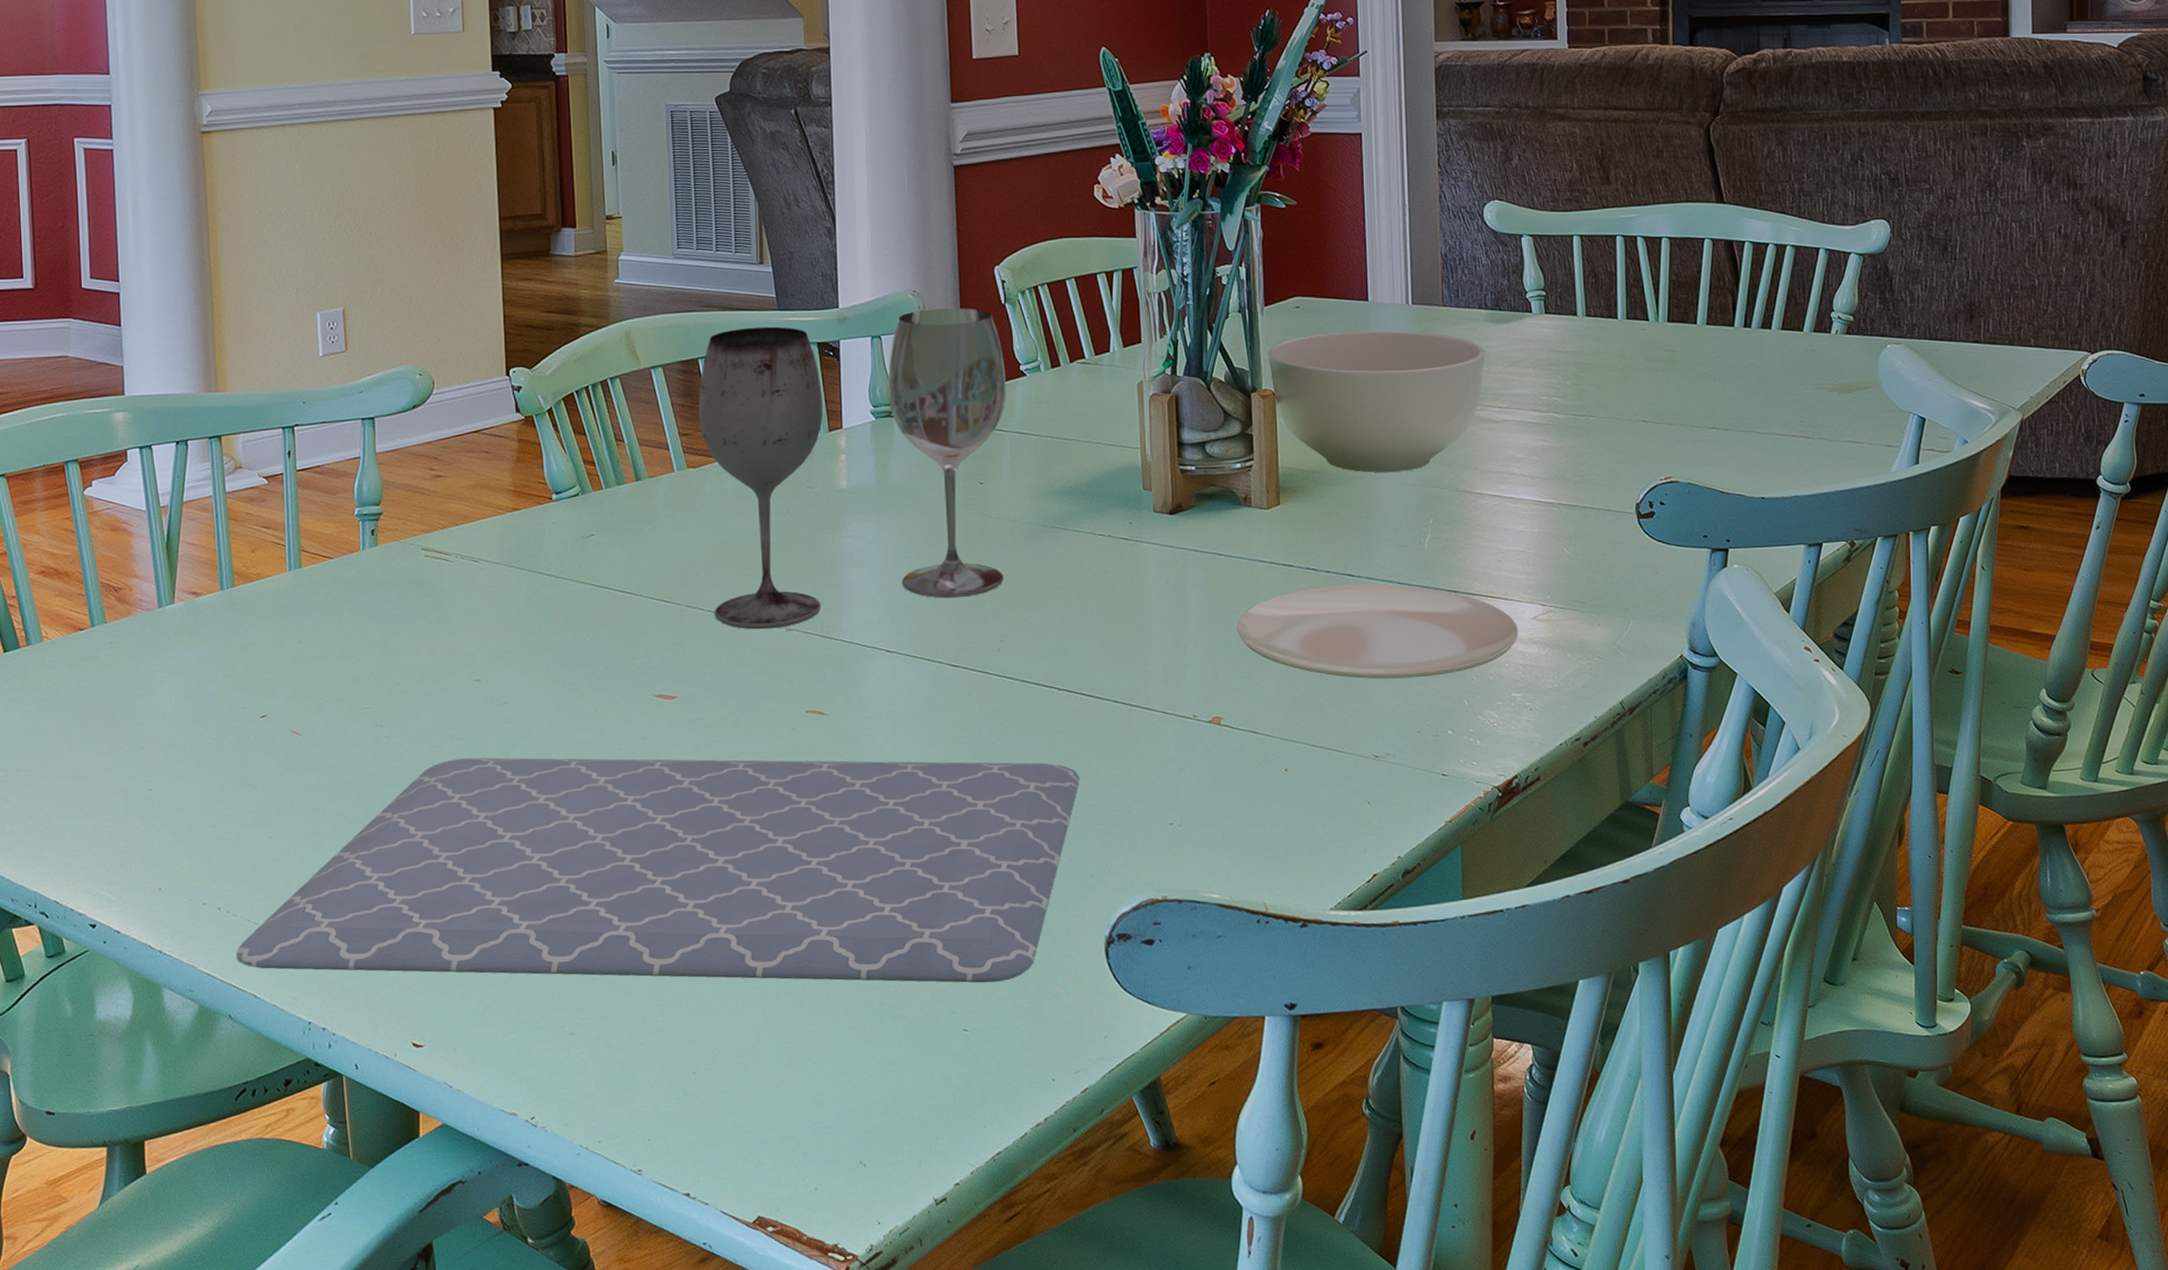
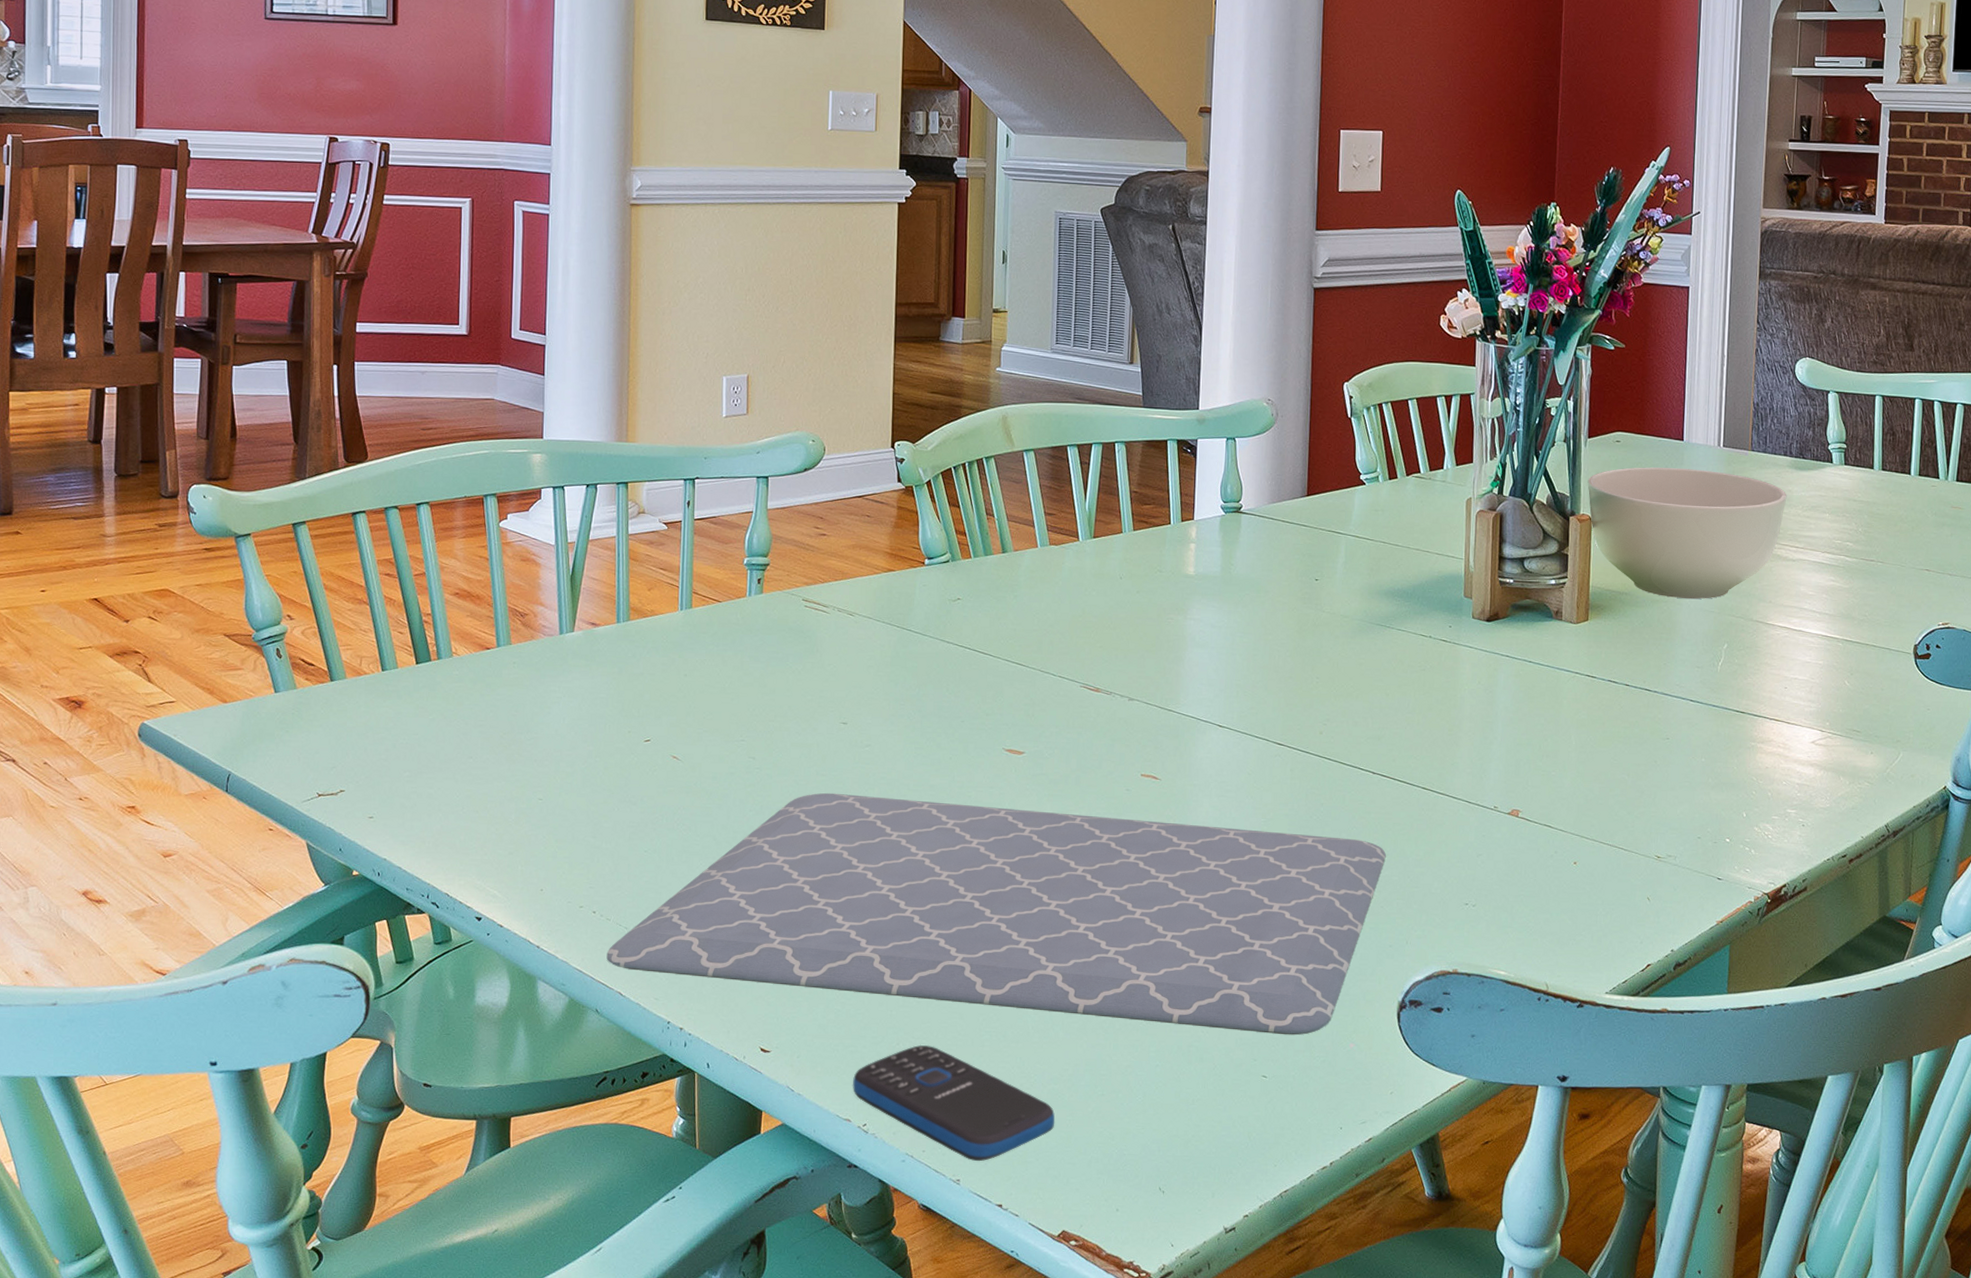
mobile phone: none [515,1024,741,1148] -> present [852,1044,1055,1162]
wineglass: present [698,308,1006,630] -> none [1063,417,1347,698]
plate: present [1237,584,1519,680] -> none [1540,698,1798,789]

